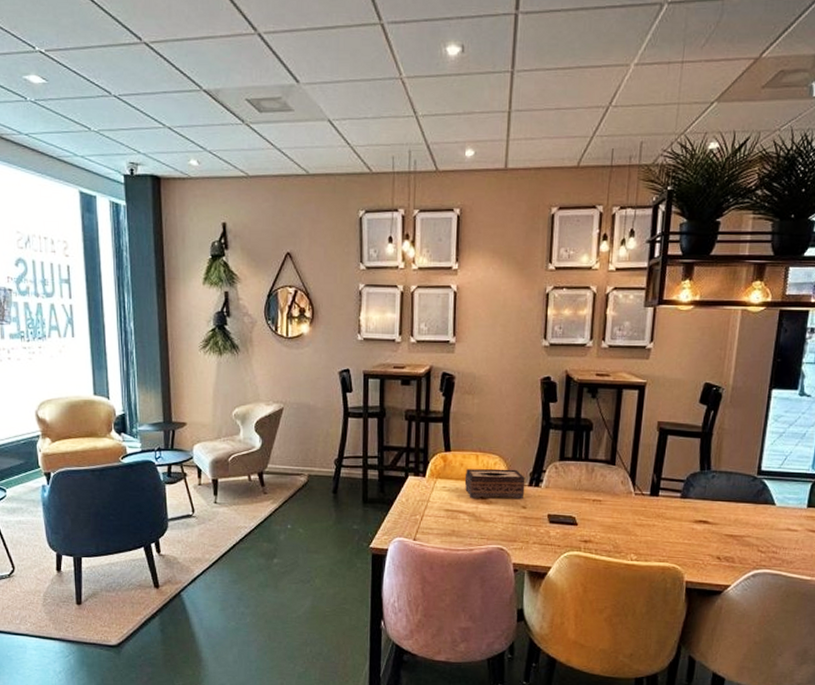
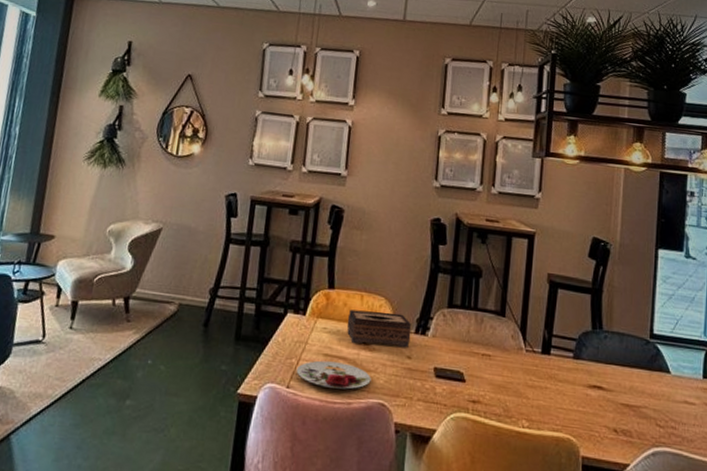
plate: none [421,515,490,538] -> present [296,360,371,389]

